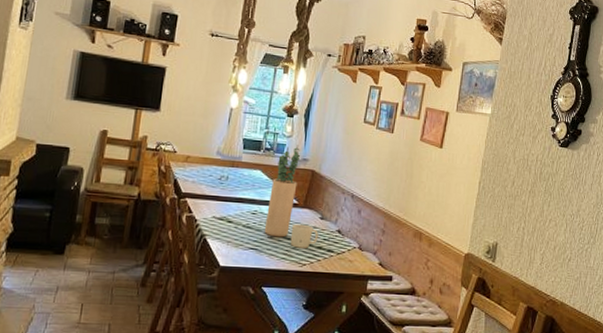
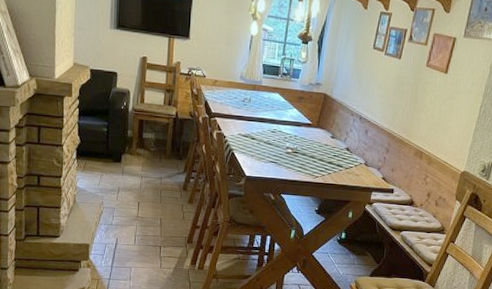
vase: present [264,145,301,238] -> none [282,70,315,153]
mug: present [290,224,319,248] -> none [304,141,330,163]

